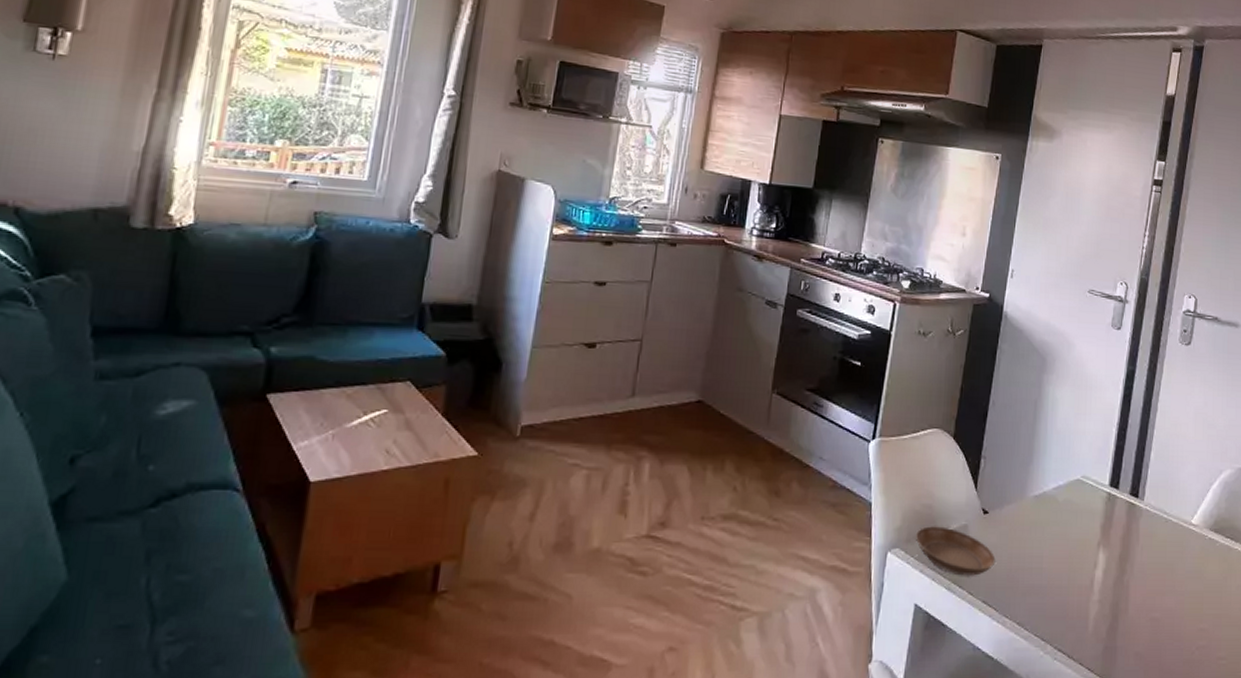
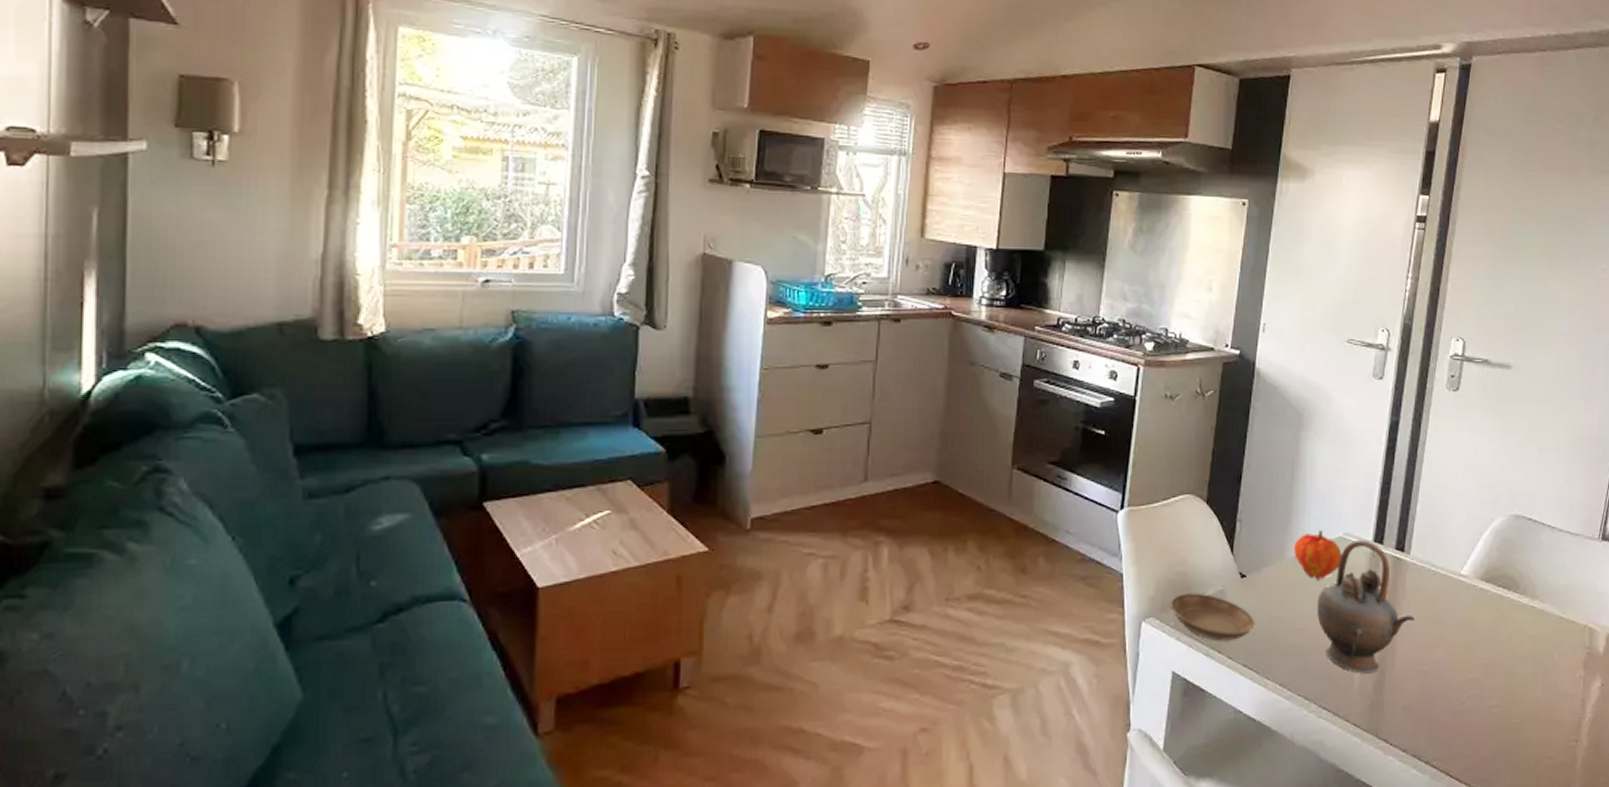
fruit: none [1033,472,1080,521] -> present [1293,530,1342,580]
teapot: none [1055,484,1148,617] -> present [1317,540,1416,674]

